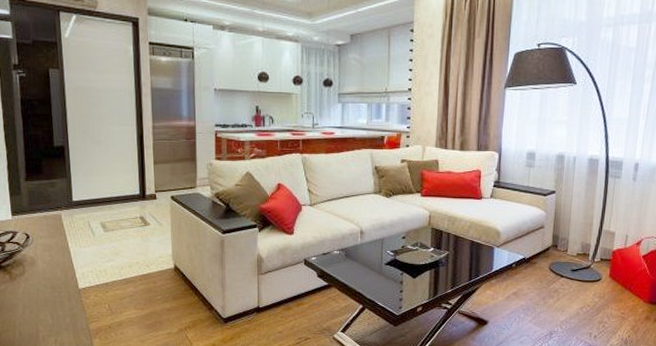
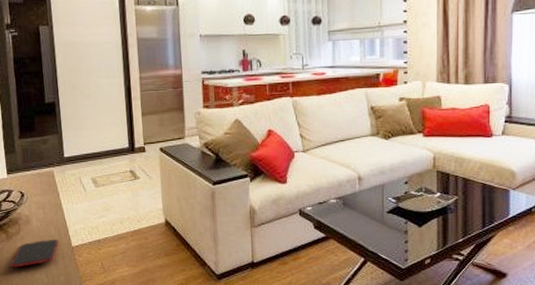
smartphone: none [12,281,65,308] -> present [9,239,59,268]

